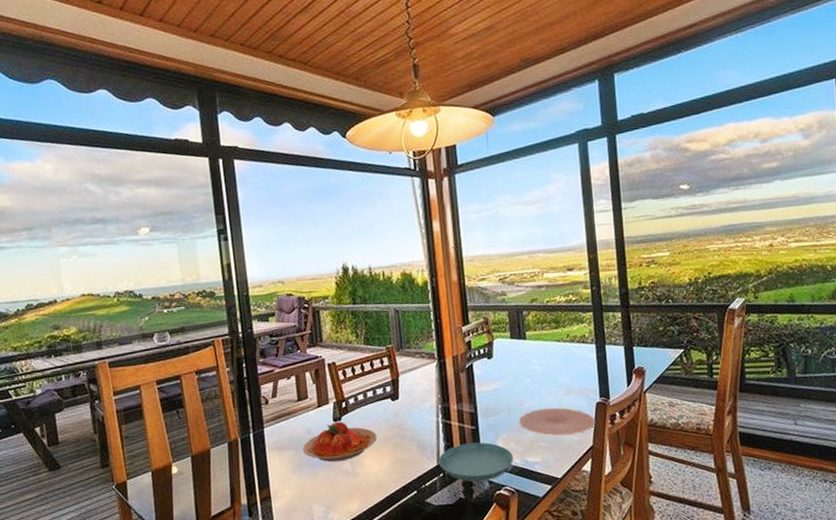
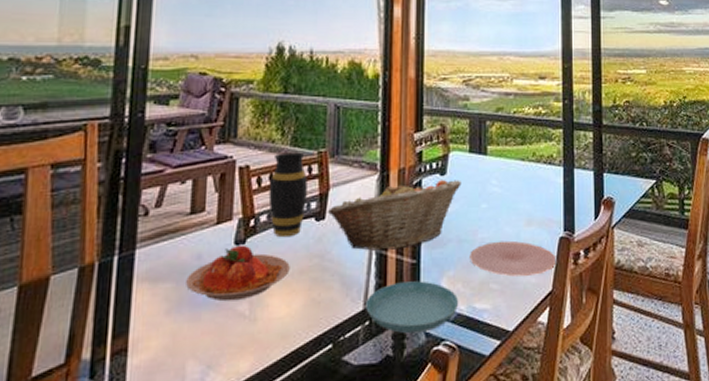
vase: none [352,349,383,414] -> present [268,152,307,237]
fruit basket: none [400,361,507,421] -> present [328,180,461,251]

